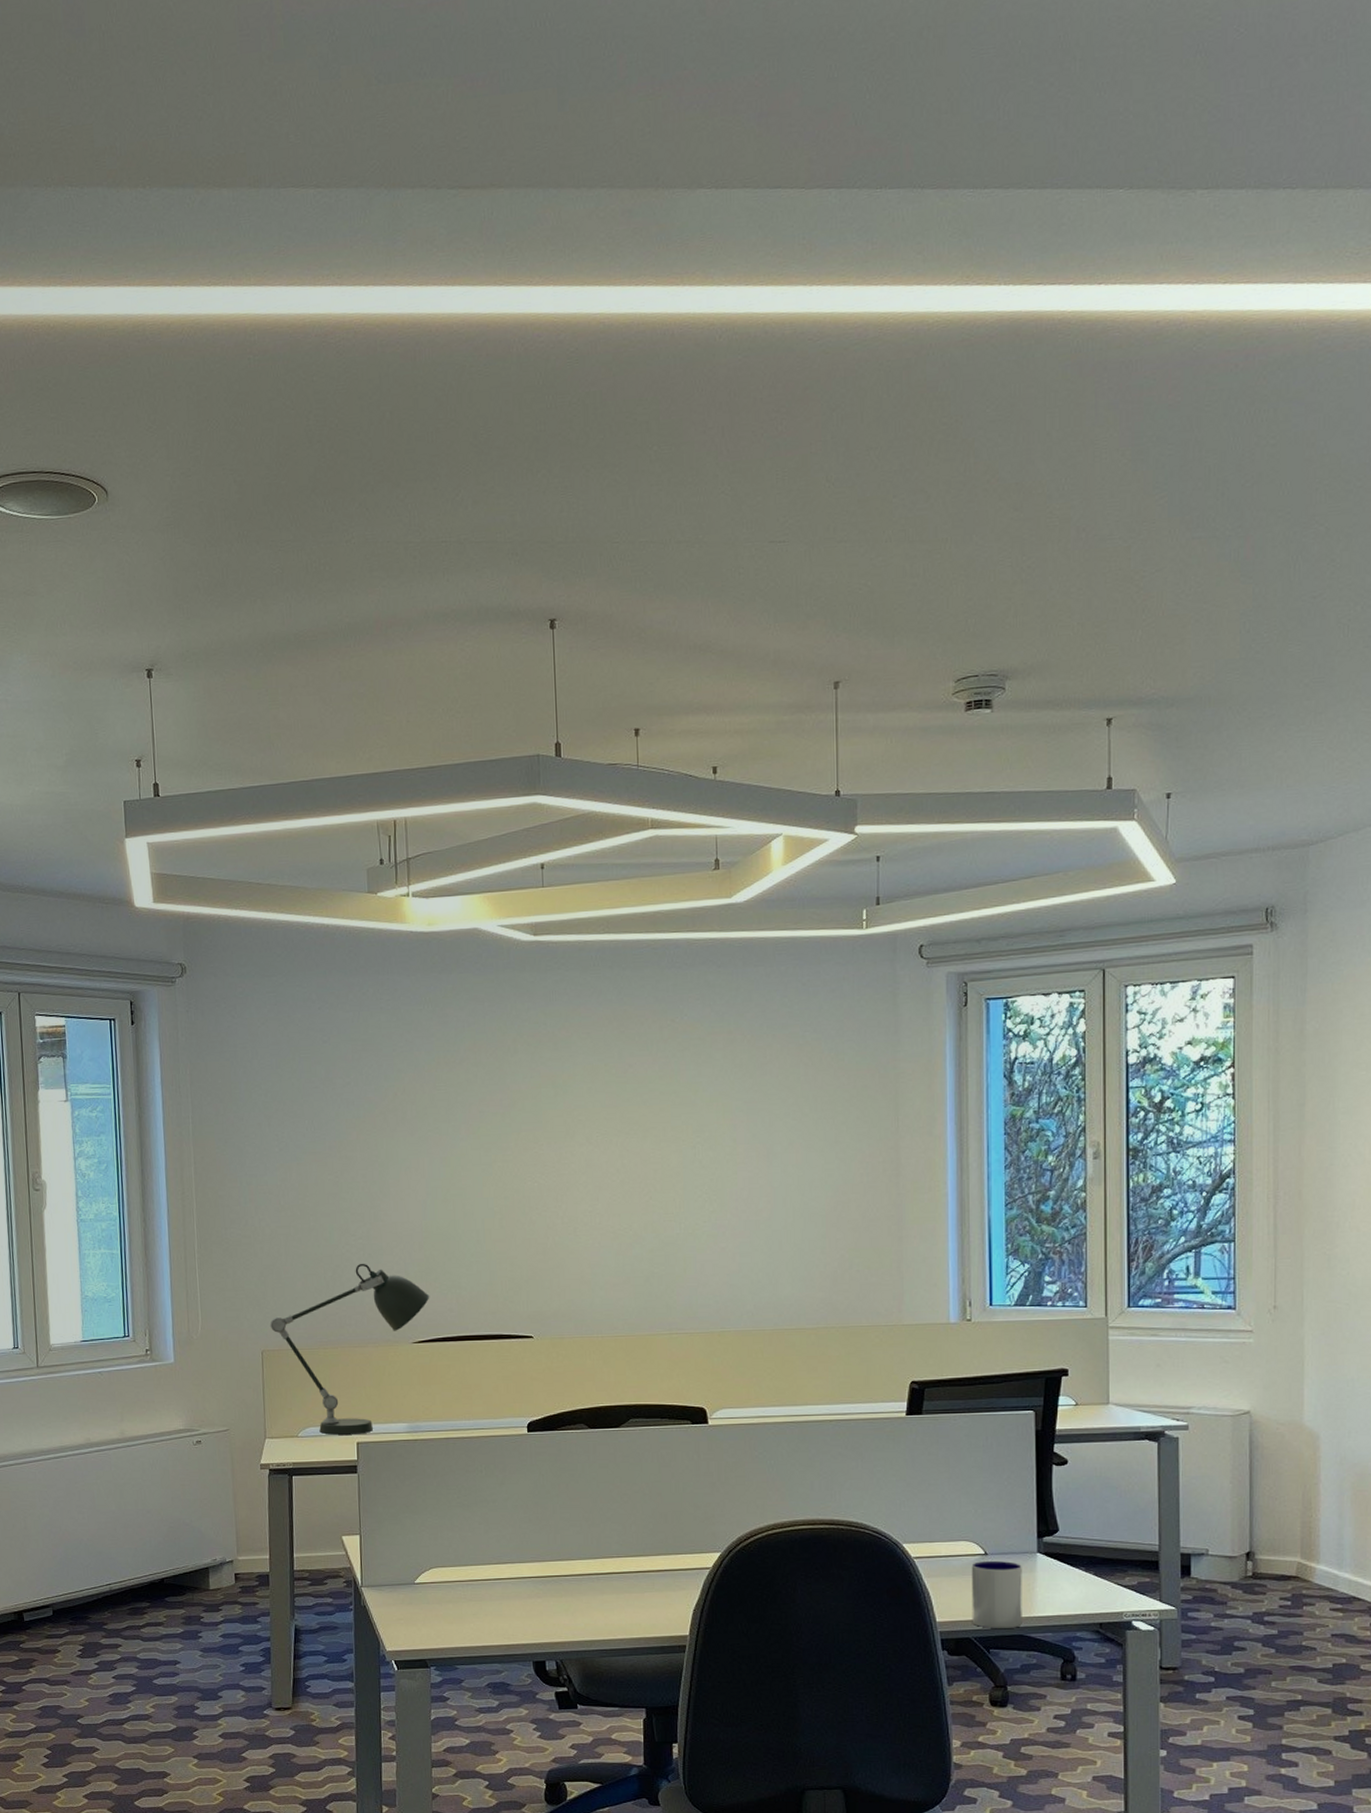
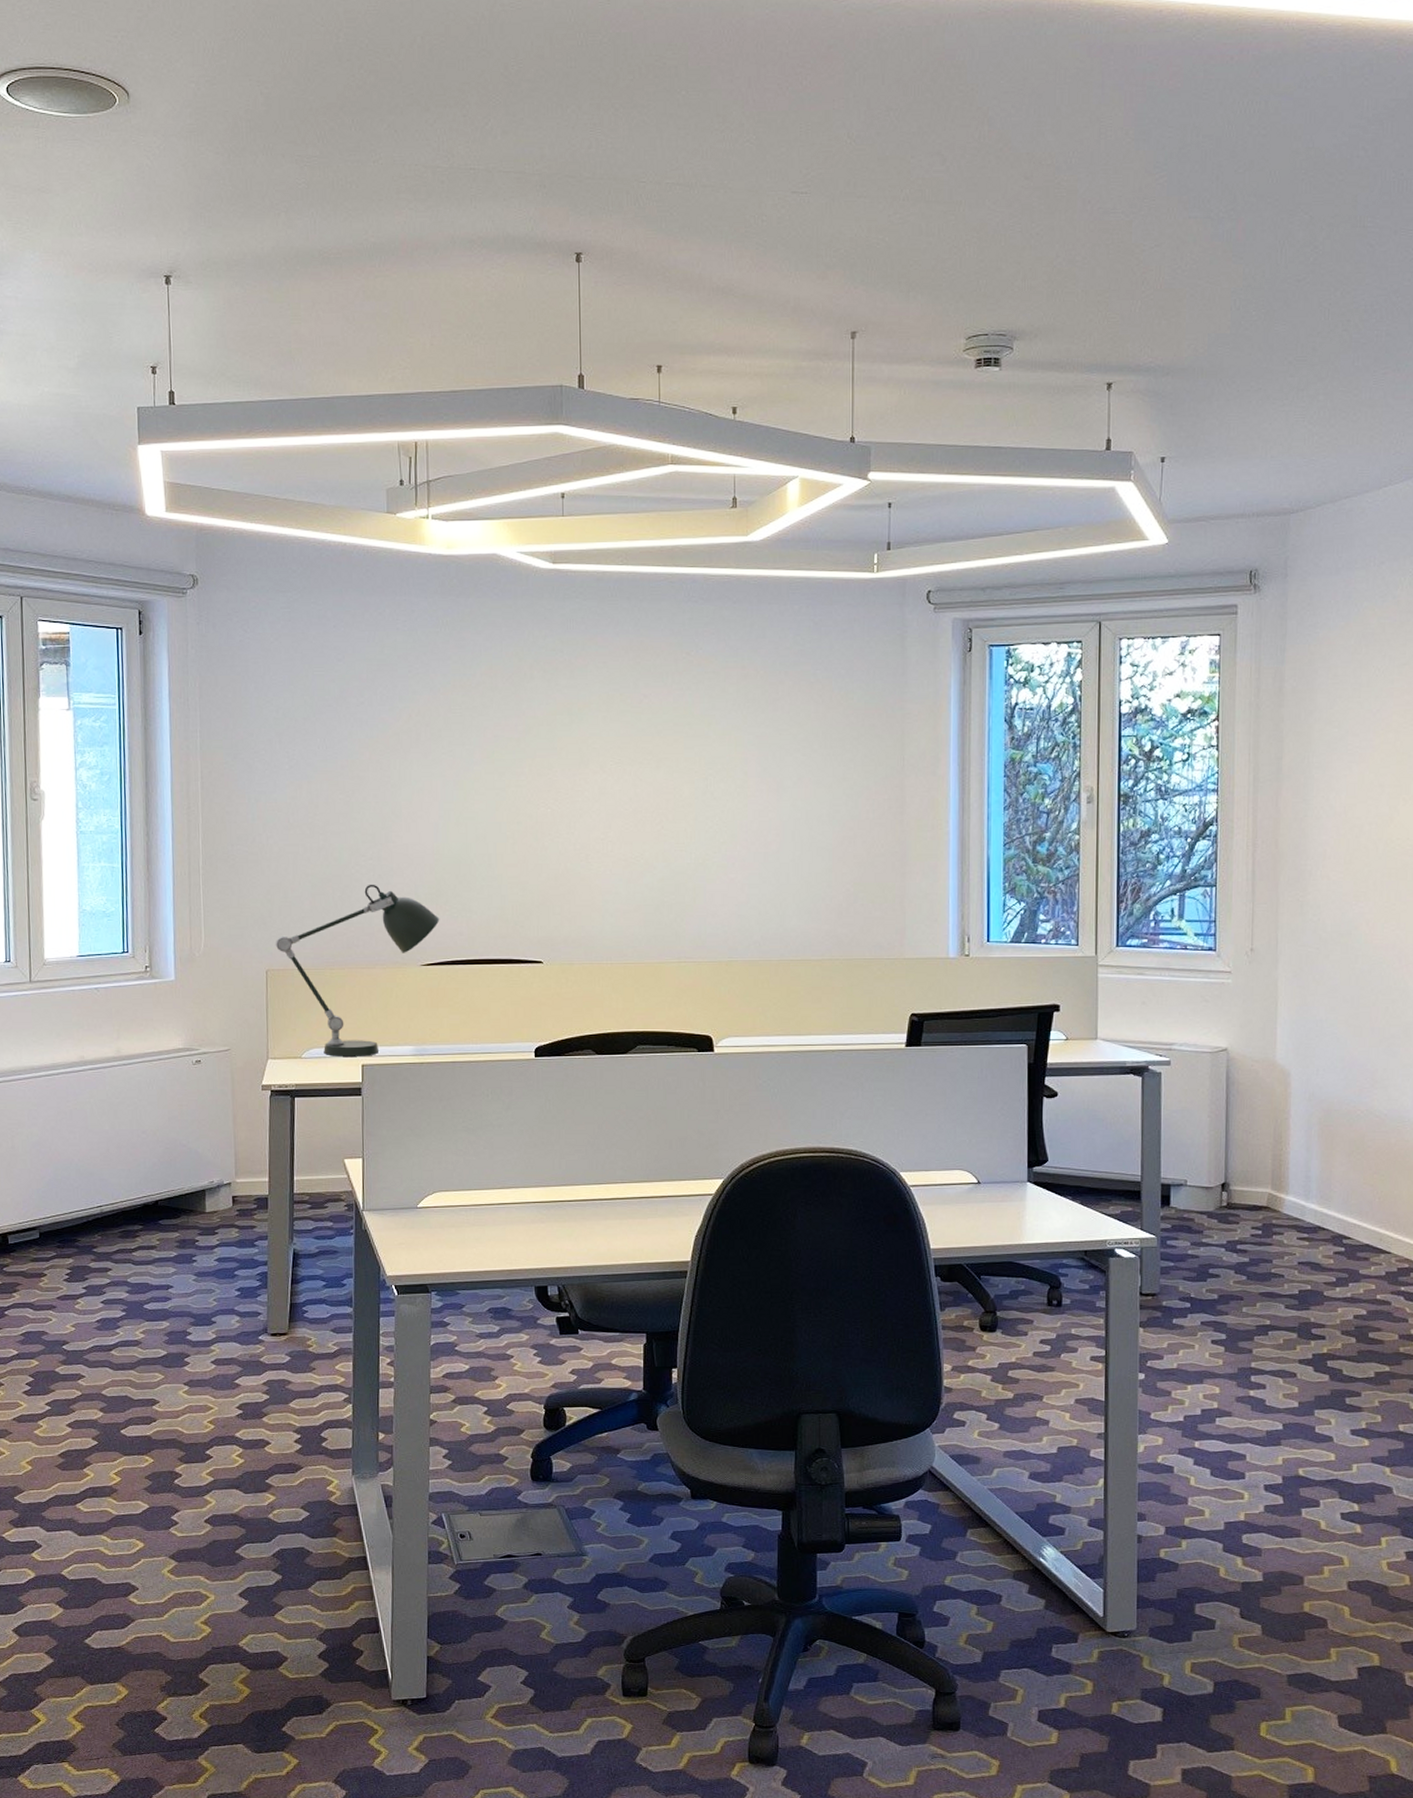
mug: present [971,1561,1022,1628] -> none [964,1190,1013,1255]

